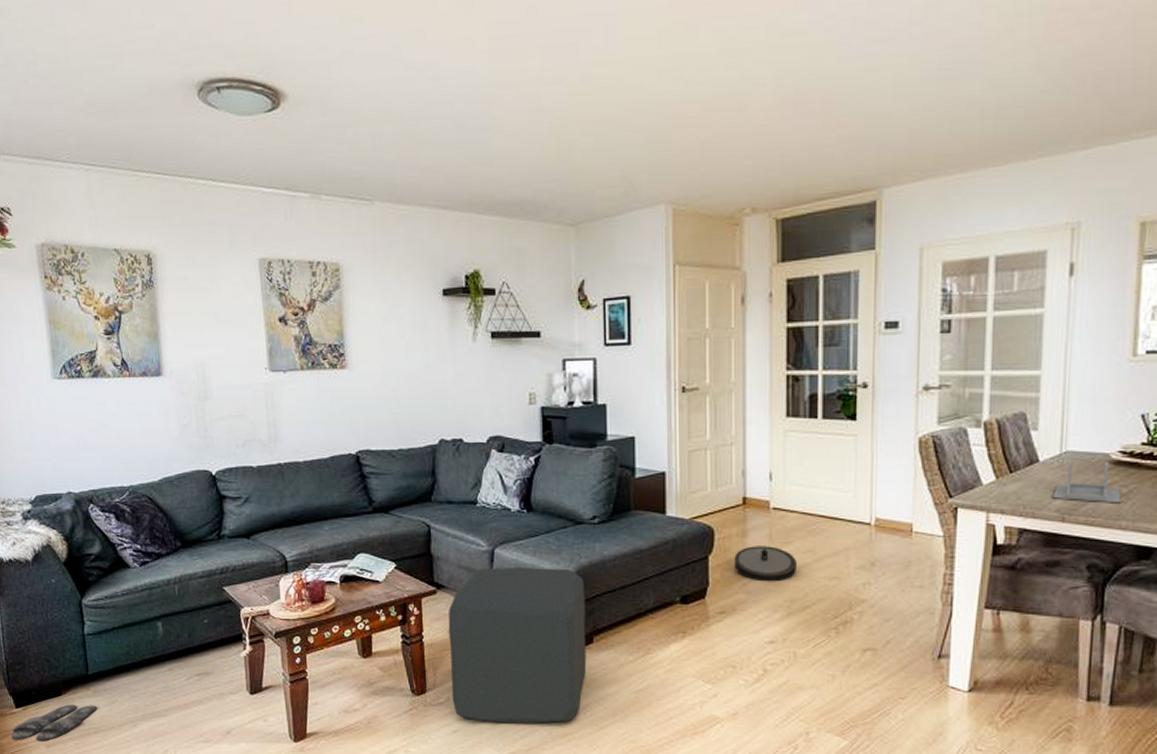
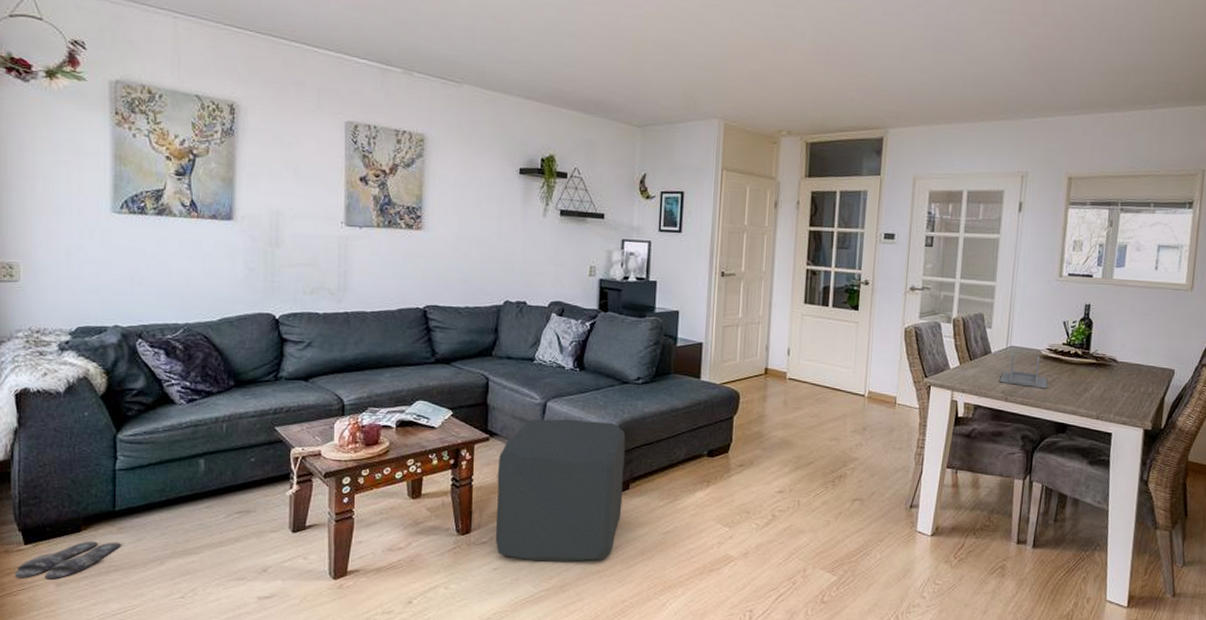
robot vacuum: present [734,546,796,581] -> none [754,409,805,440]

